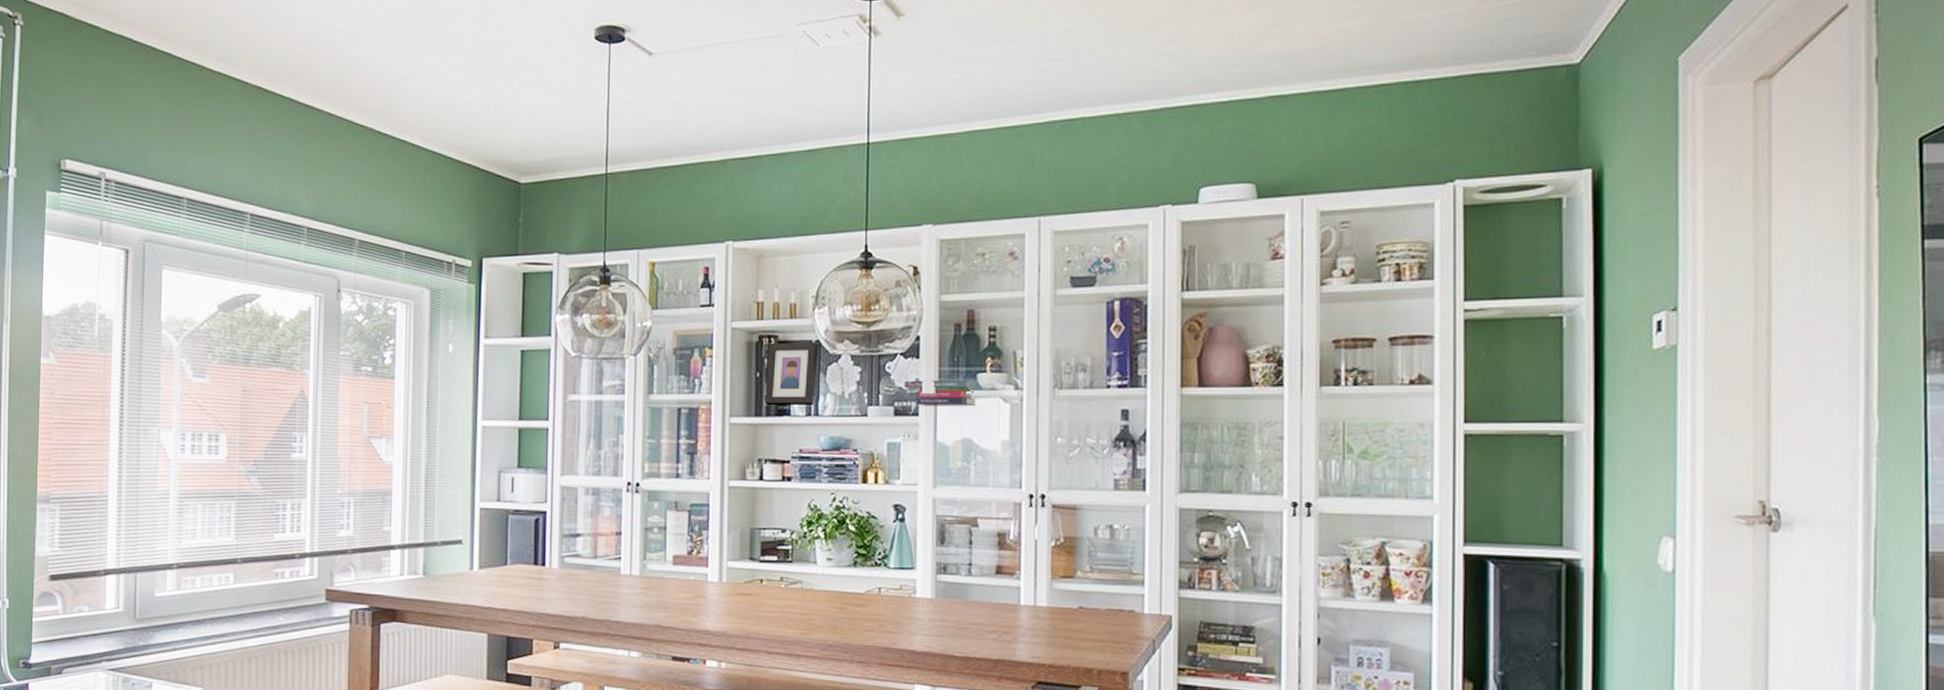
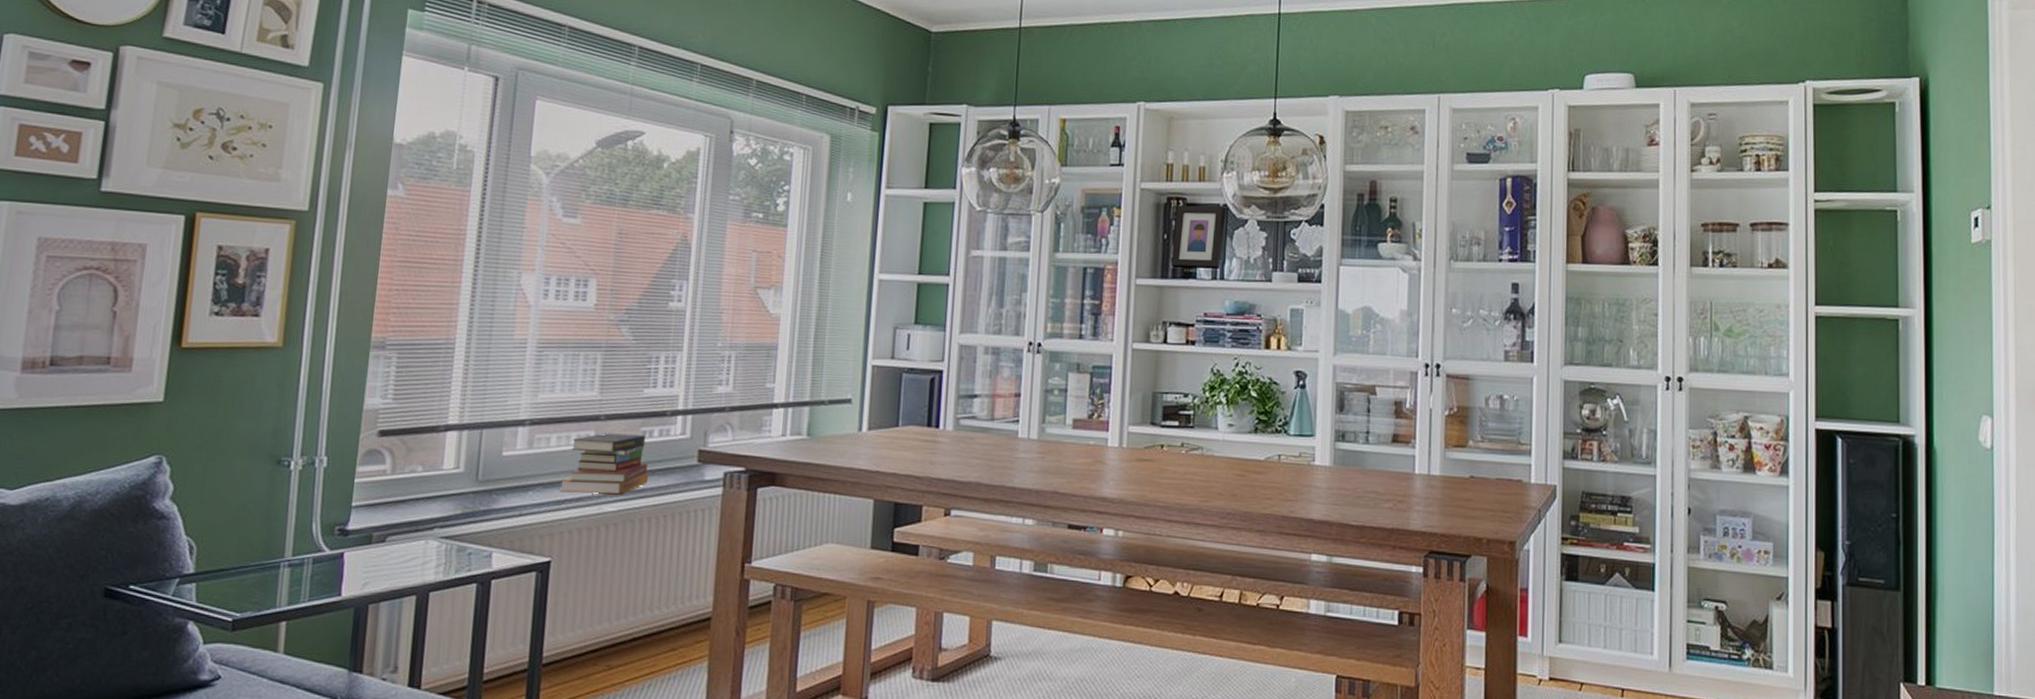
books: none [207,575,283,631] -> present [560,433,649,495]
books: present [904,380,975,407] -> none [1307,248,1376,276]

